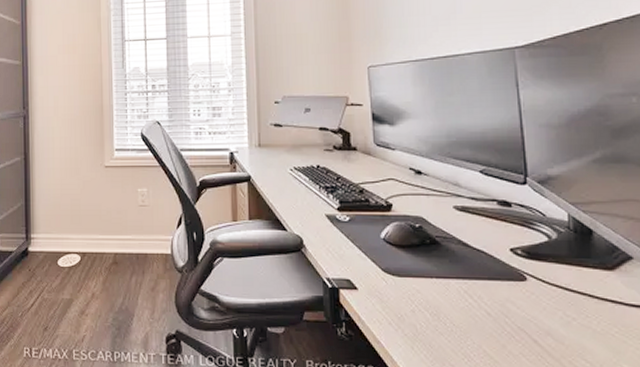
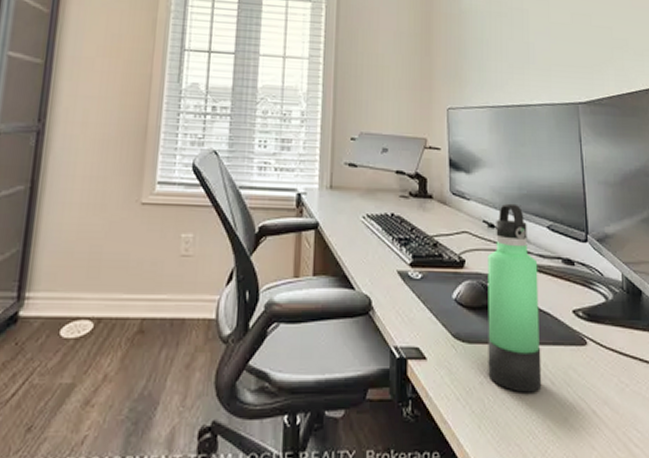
thermos bottle: none [415,151,477,322] -> present [487,203,542,393]

